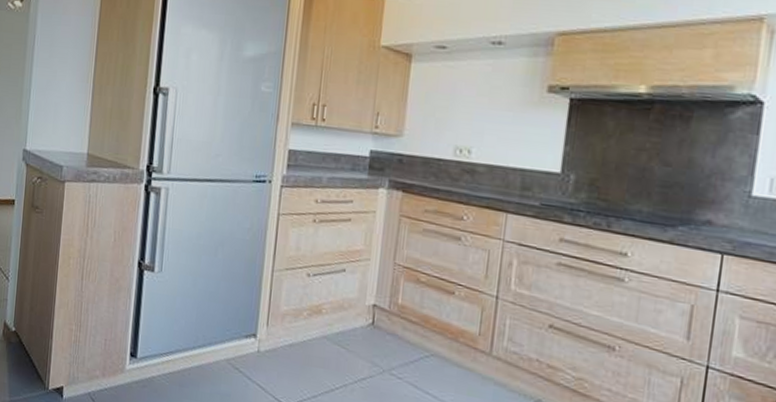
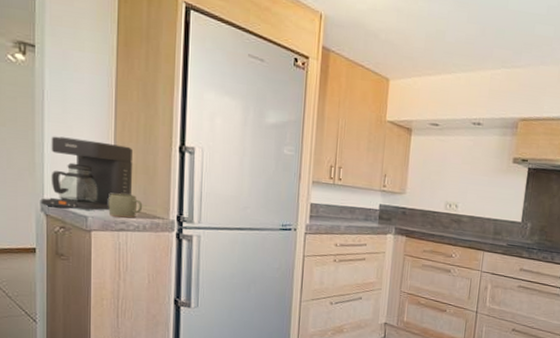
coffee maker: none [23,81,109,161] -> present [41,136,133,211]
mug: none [82,140,115,168] -> present [108,193,143,218]

